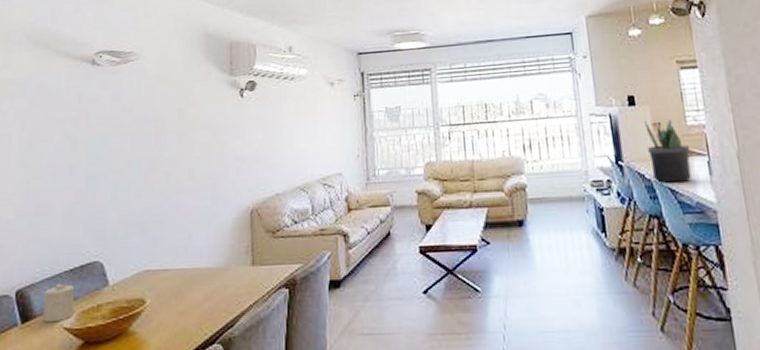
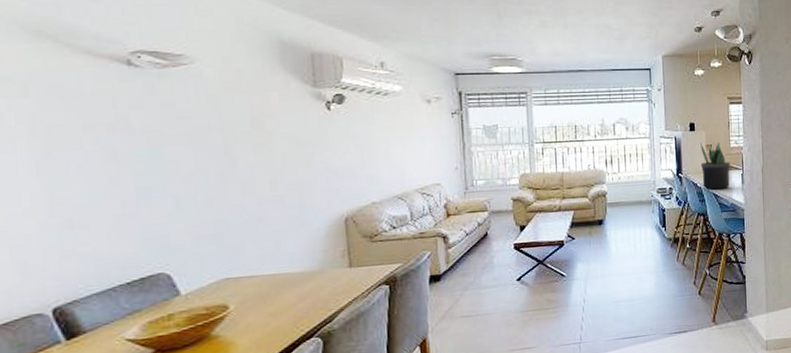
candle: present [43,282,74,323] -> none [95,296,138,337]

